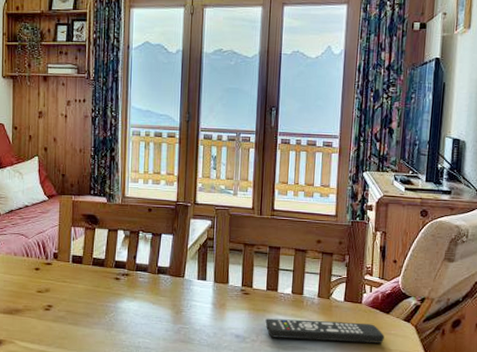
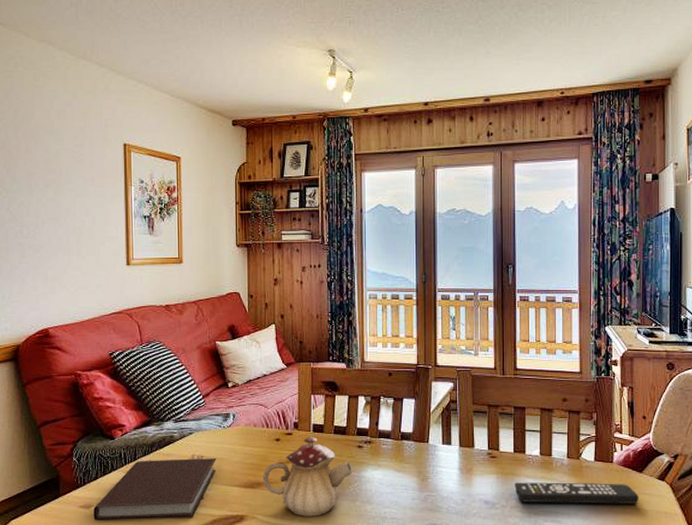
teapot: none [21,267,108,344] -> present [262,436,352,517]

